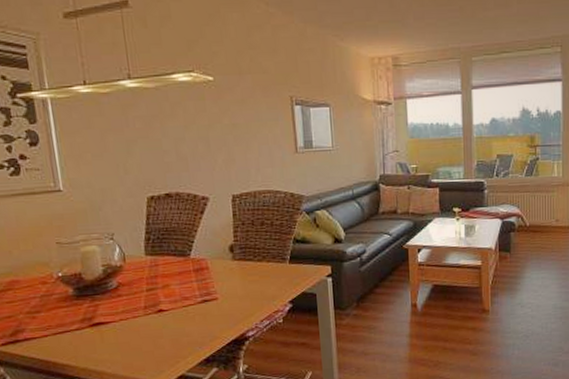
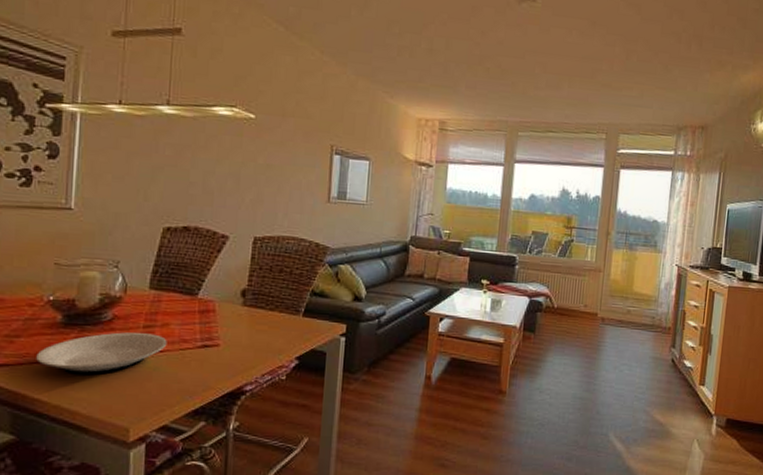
plate: none [57,295,171,340] -> present [36,332,167,375]

